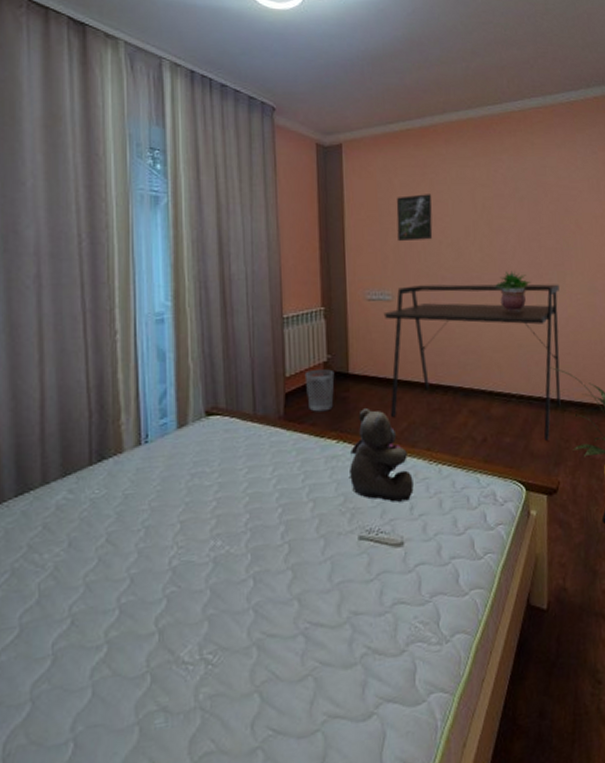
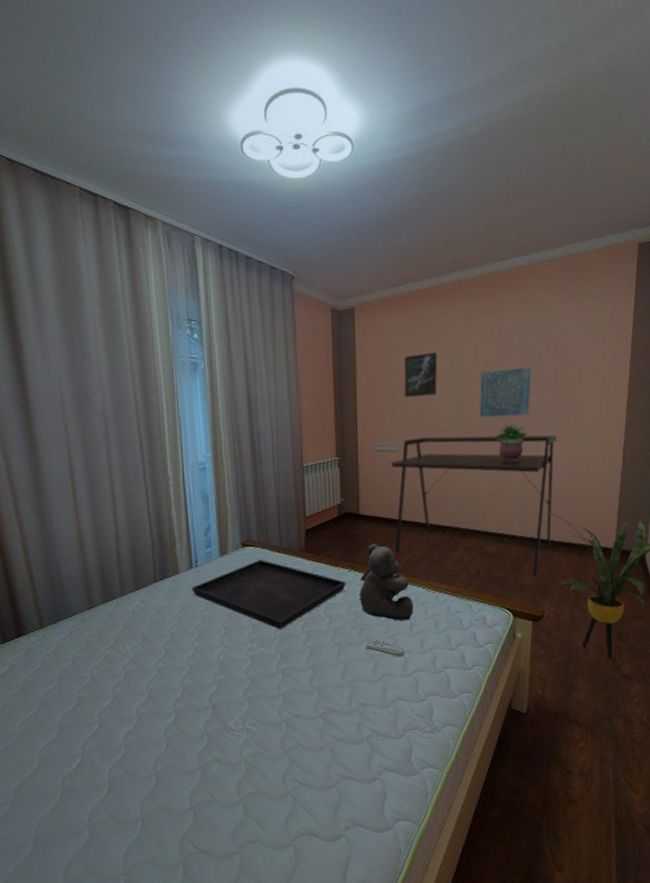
serving tray: none [138,431,333,520] -> present [191,560,346,629]
wastebasket: present [304,369,335,412] -> none [321,510,347,546]
wall art: none [477,212,530,264] -> present [479,367,532,417]

